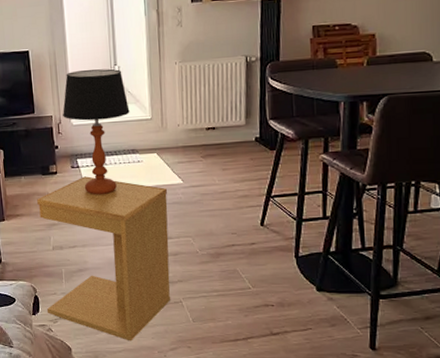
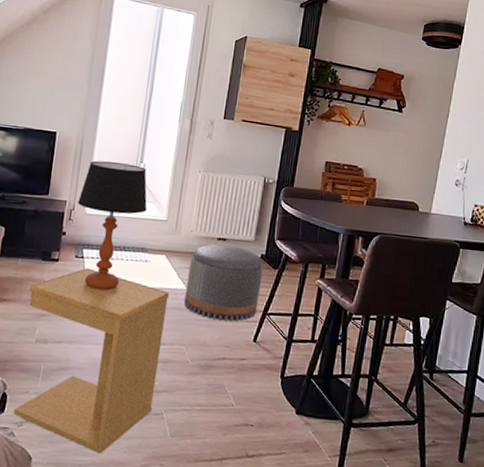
pouf: none [182,133,260,210] -> present [184,244,263,322]

